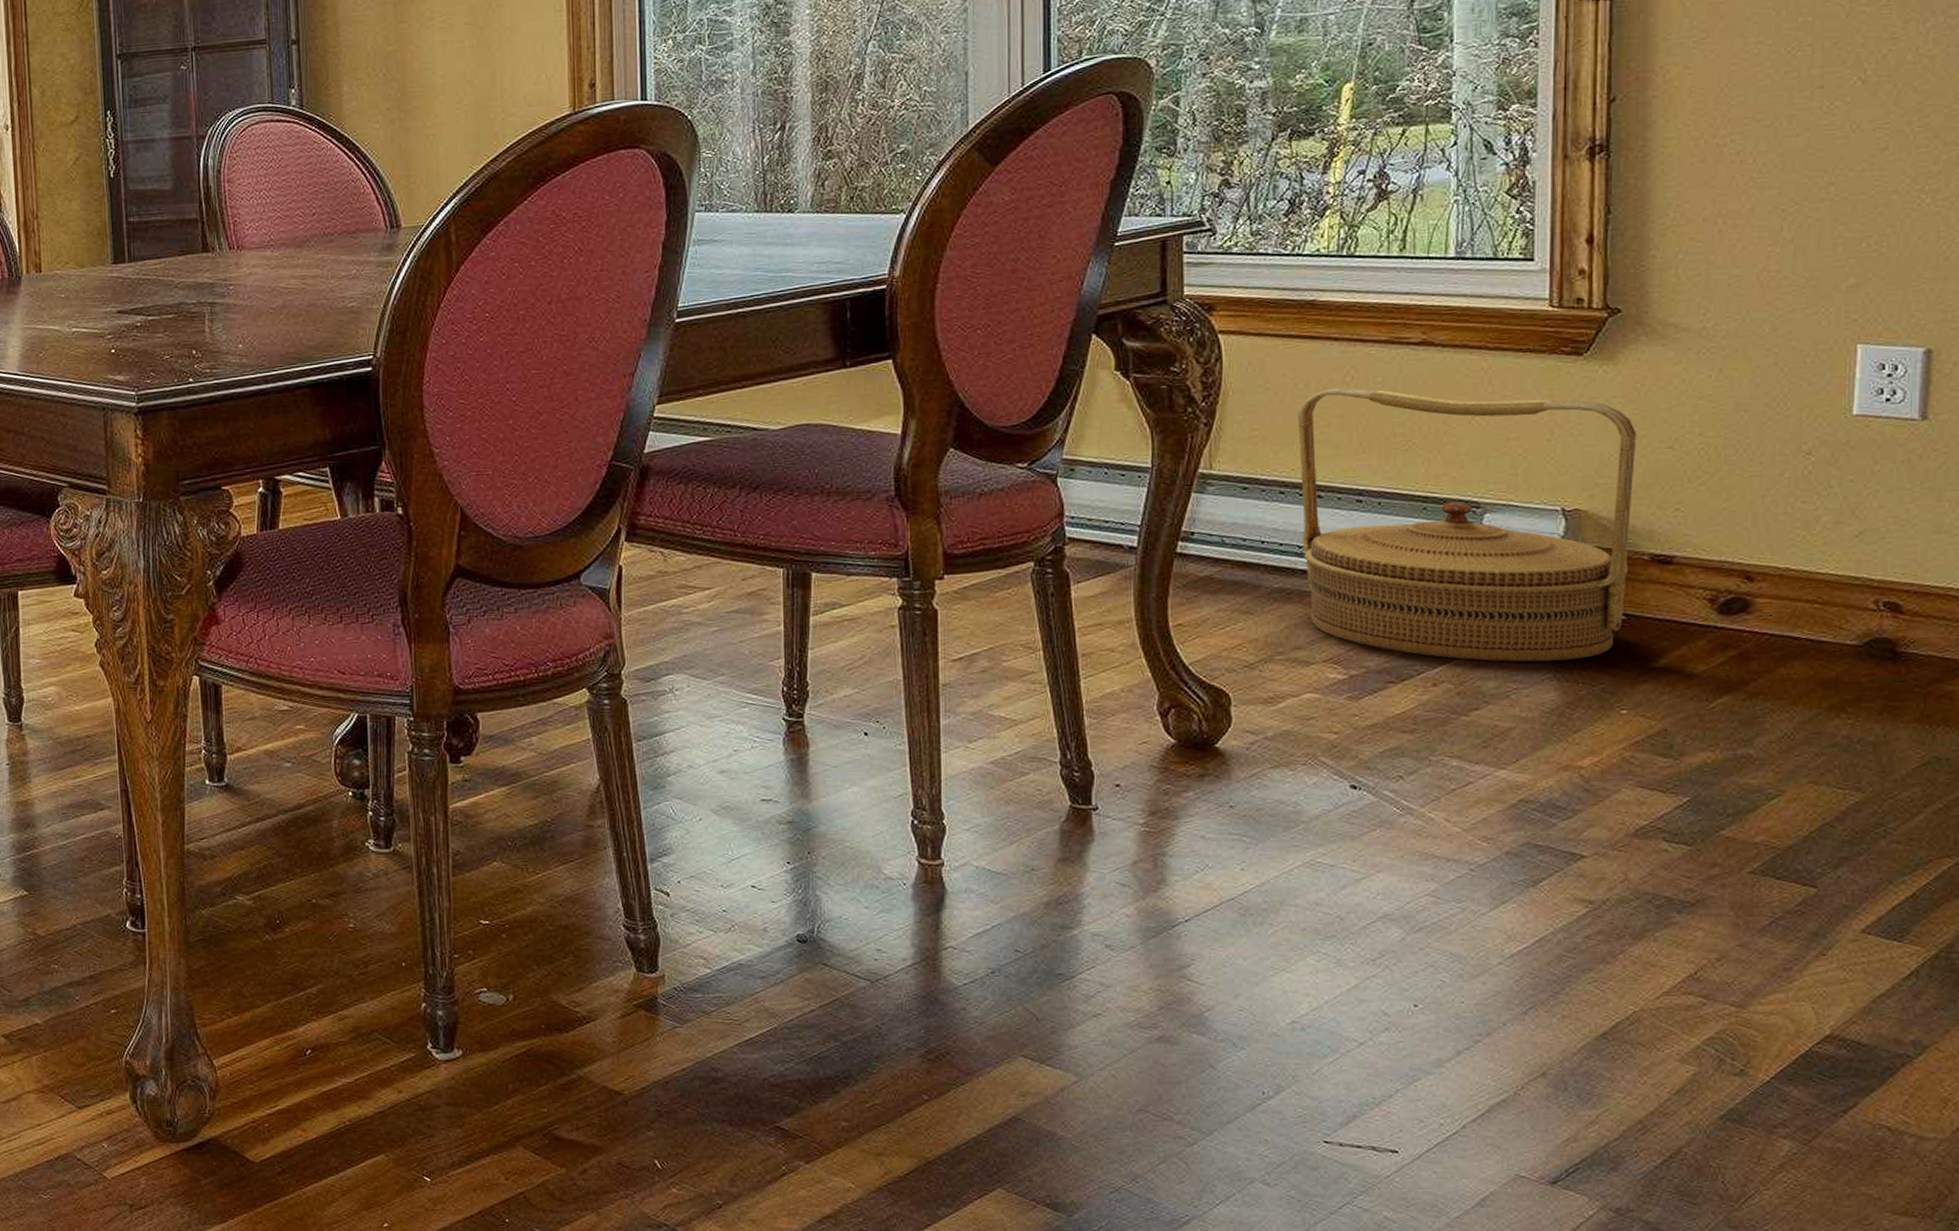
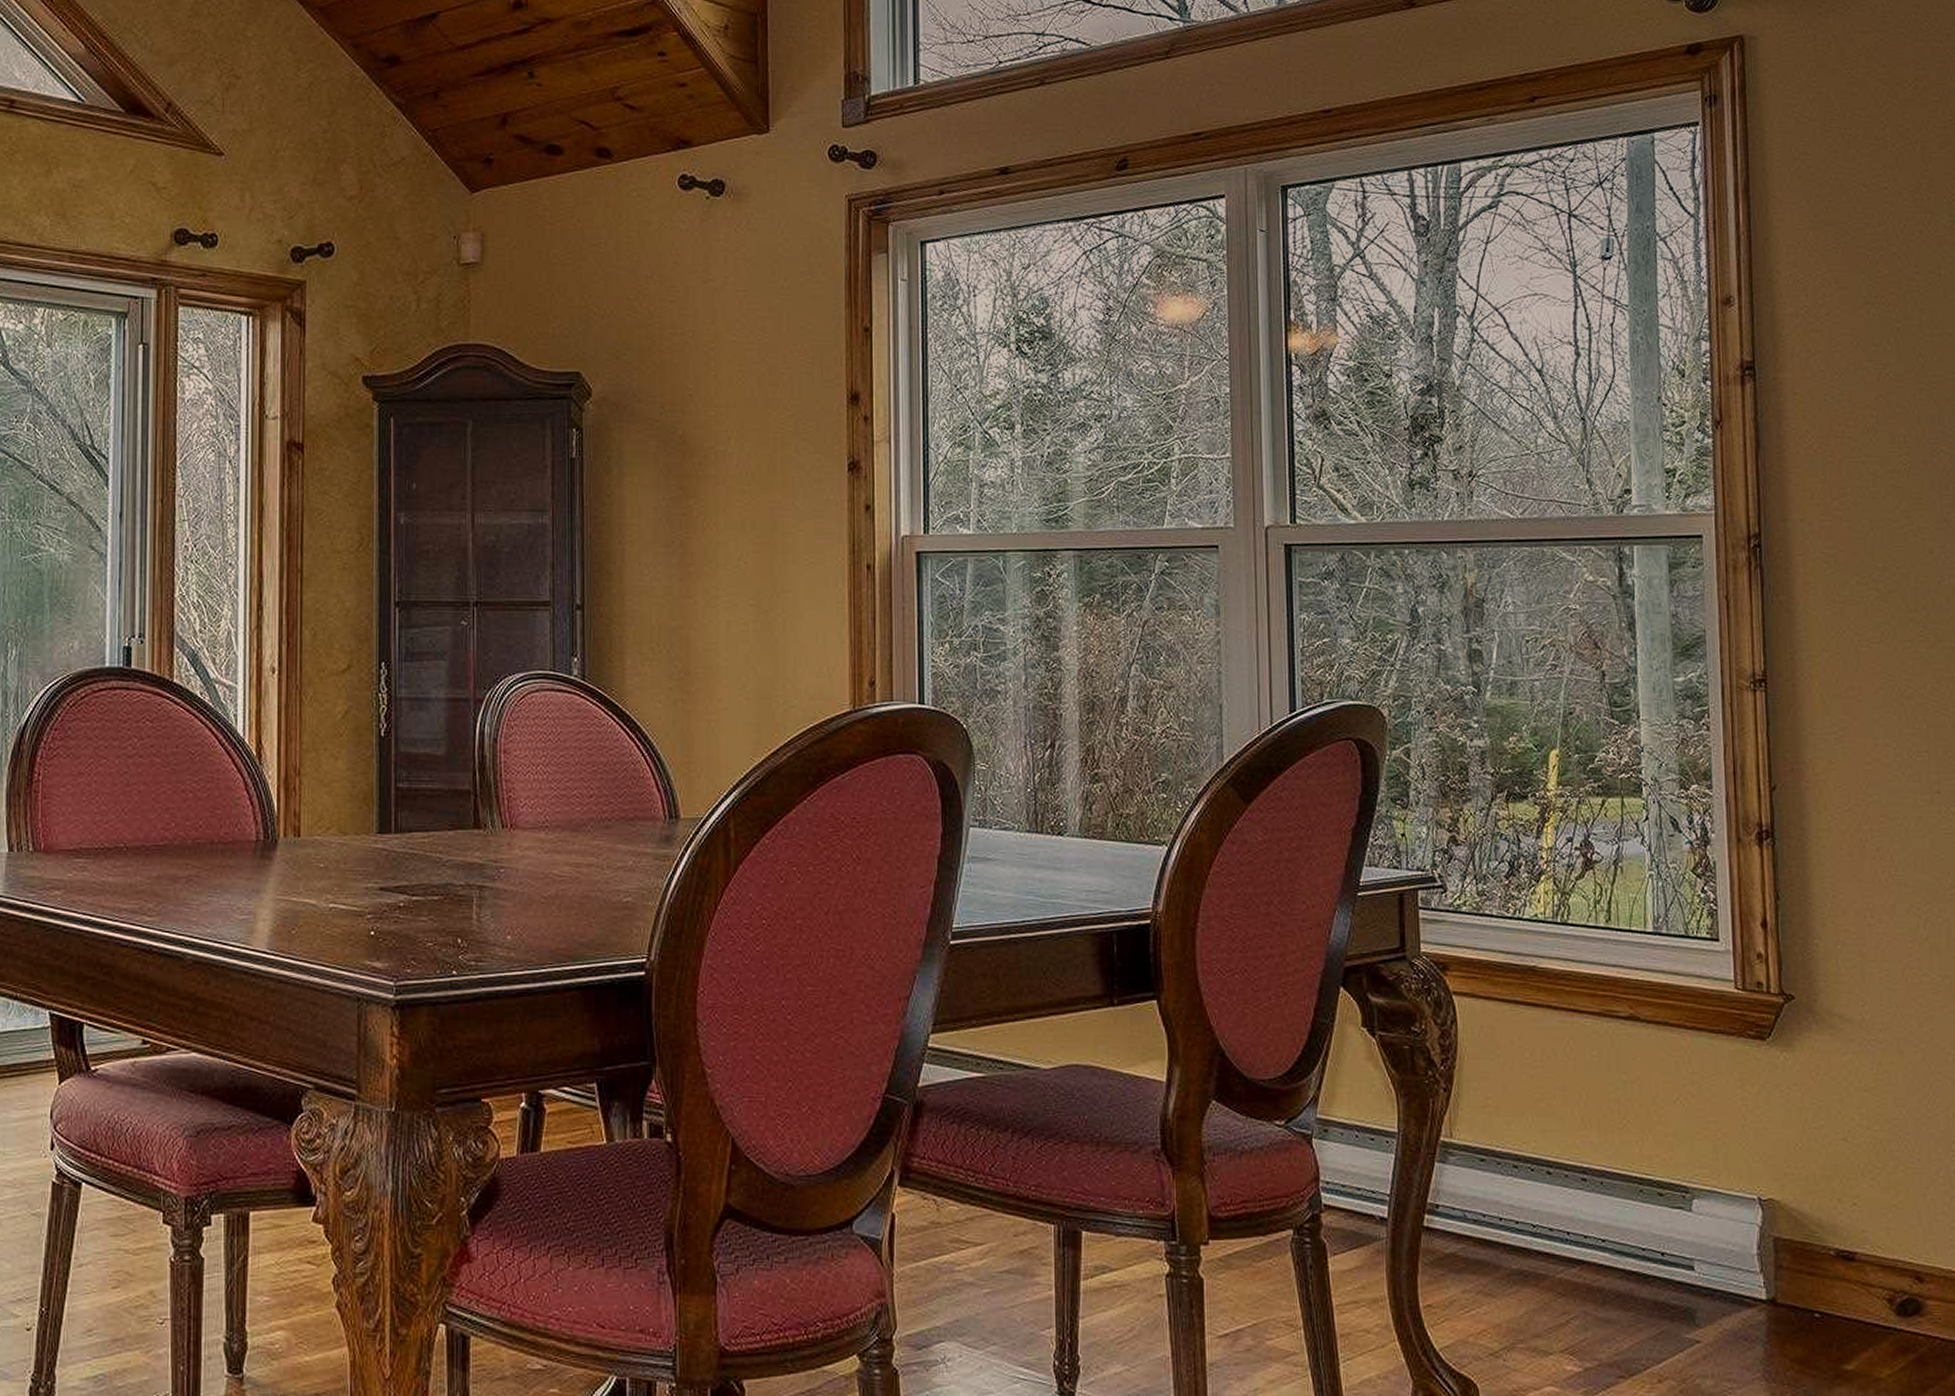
woven basket: present [1298,387,1637,663] -> none [1526,1059,1819,1360]

